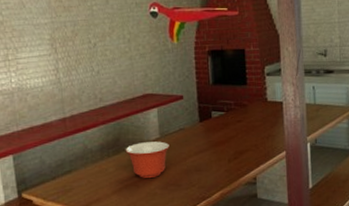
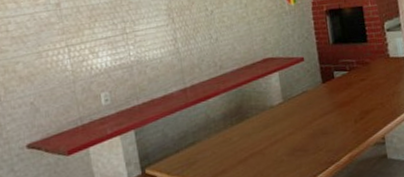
mixing bowl: present [125,141,169,179] -> none [248,106,293,146]

